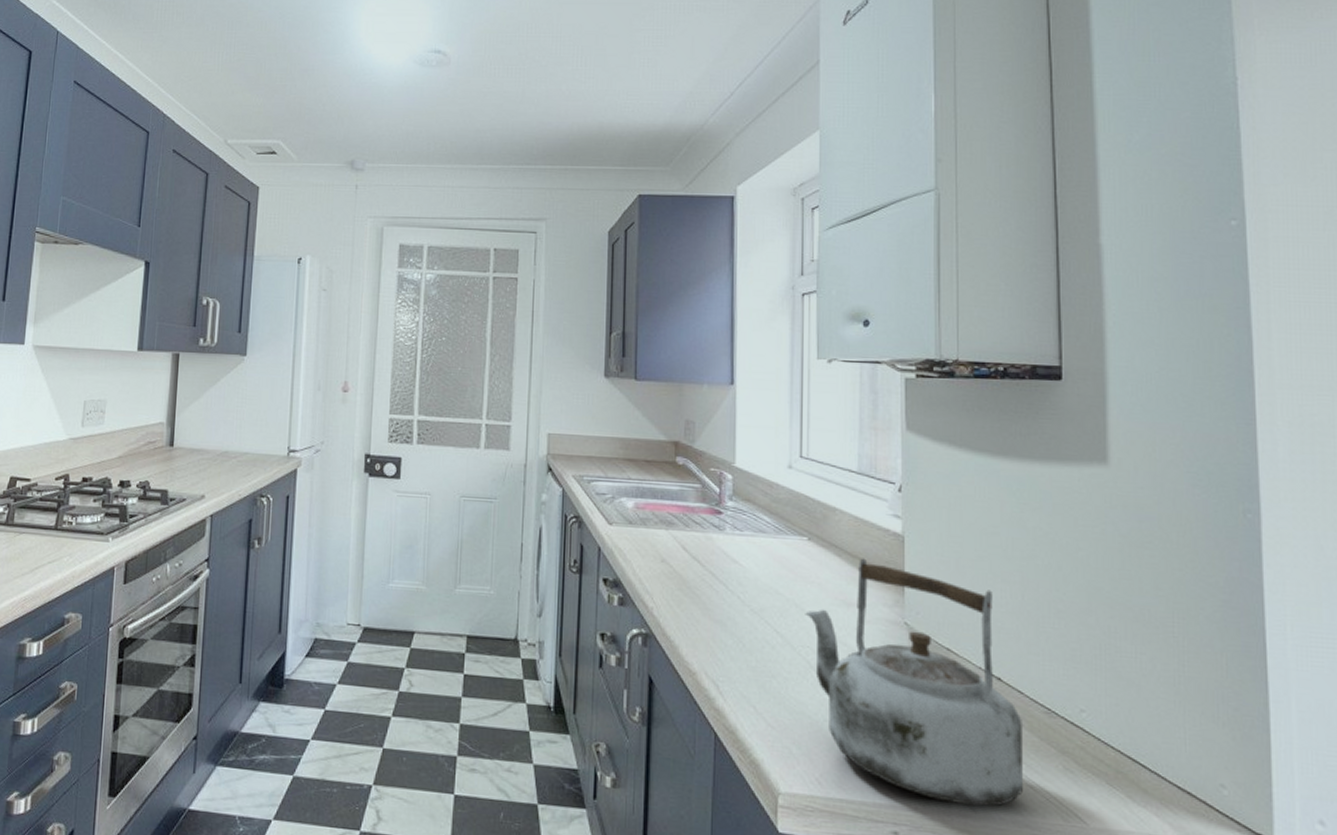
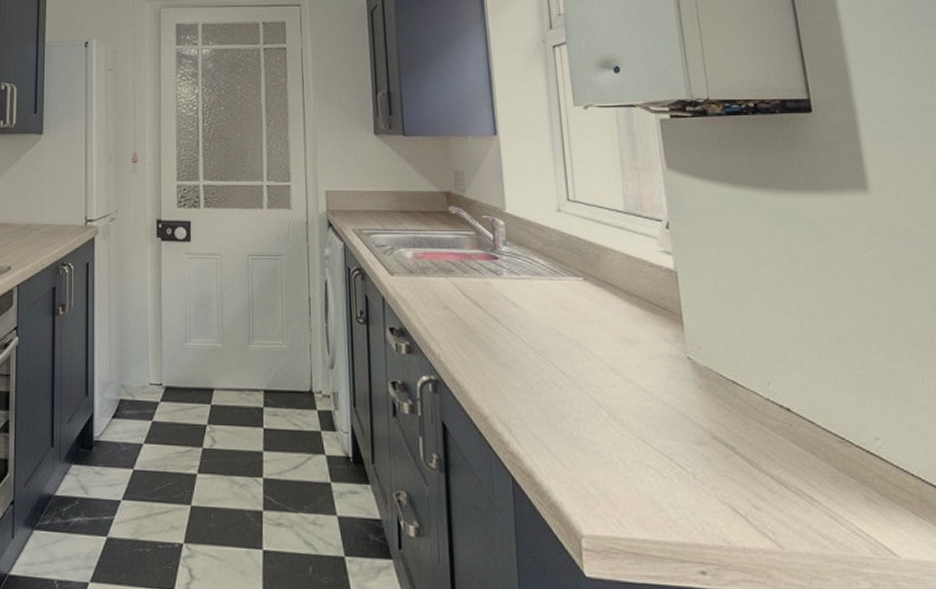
kettle: present [805,558,1023,807] -> none [588,295,827,542]

